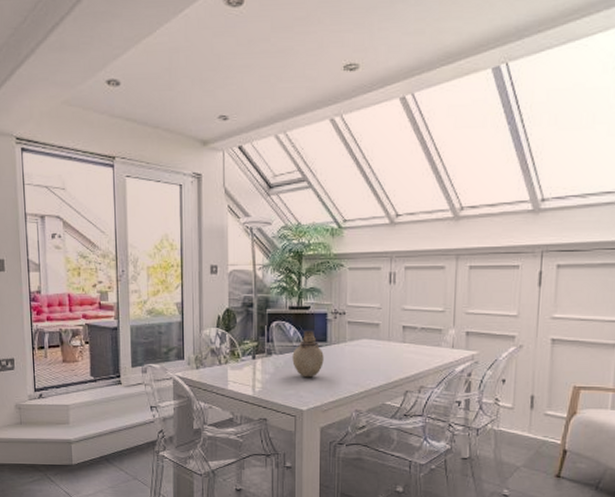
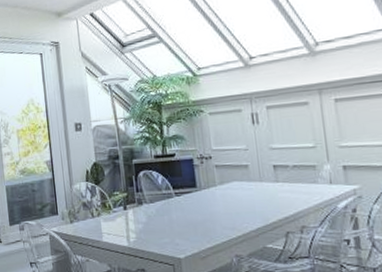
vase: present [292,331,324,378] -> none [163,177,196,225]

